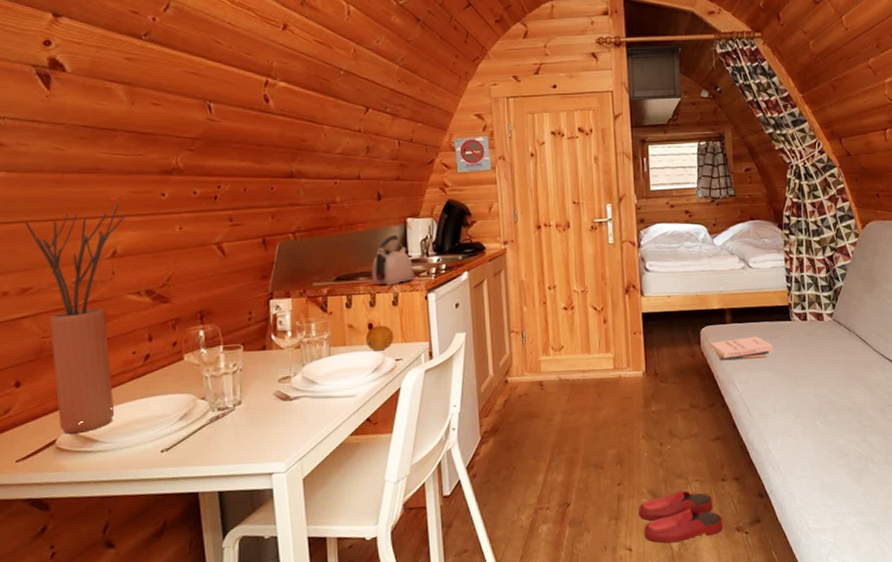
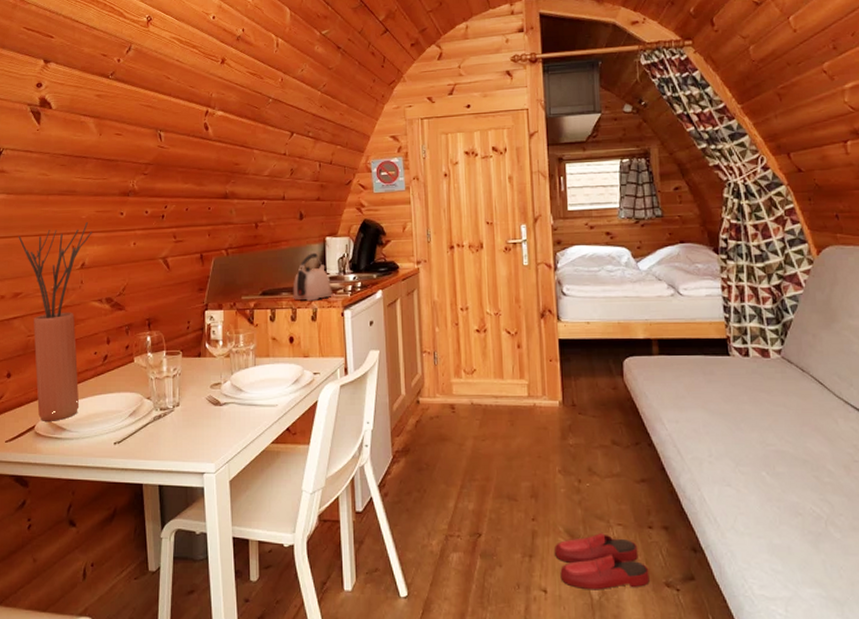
fruit: present [366,325,394,351] -> none [287,339,312,364]
books: present [709,336,774,361] -> none [633,371,709,396]

